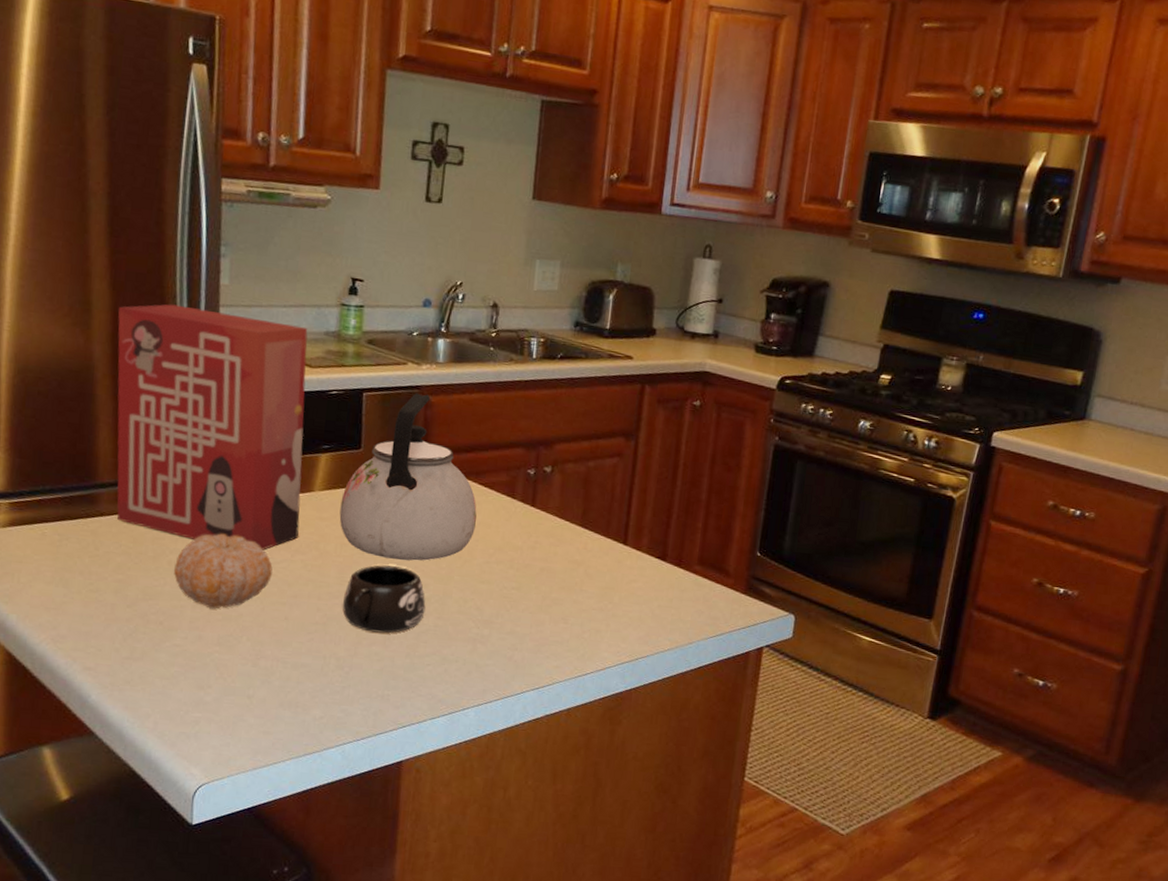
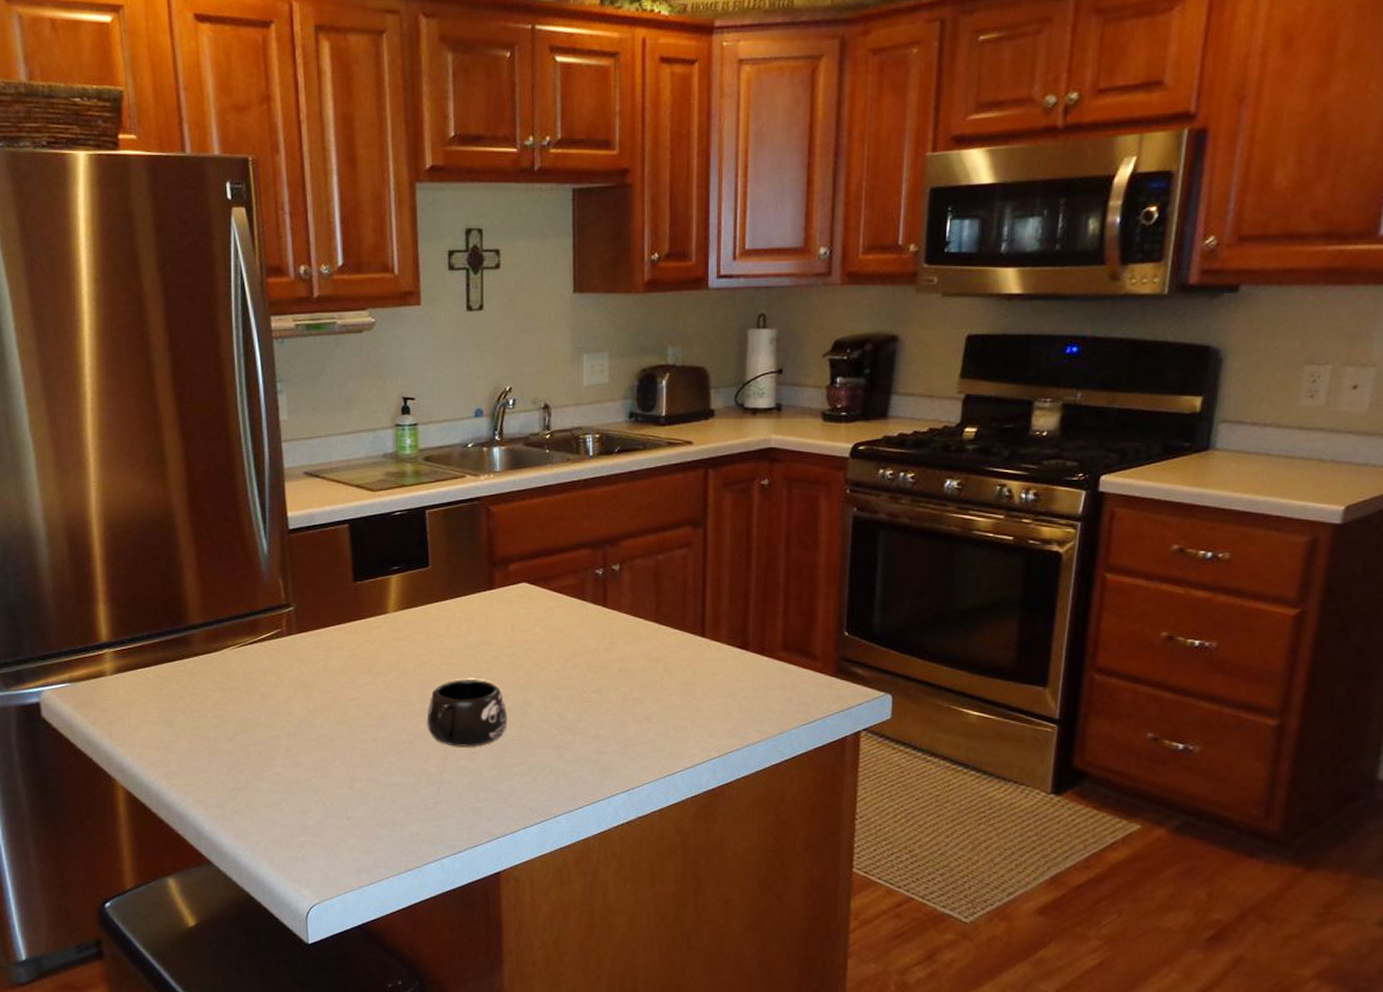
cereal box: present [116,304,308,550] -> none [190,445,378,675]
fruit: present [174,533,273,609] -> none [267,662,357,736]
kettle: present [339,393,477,561] -> none [415,505,549,674]

